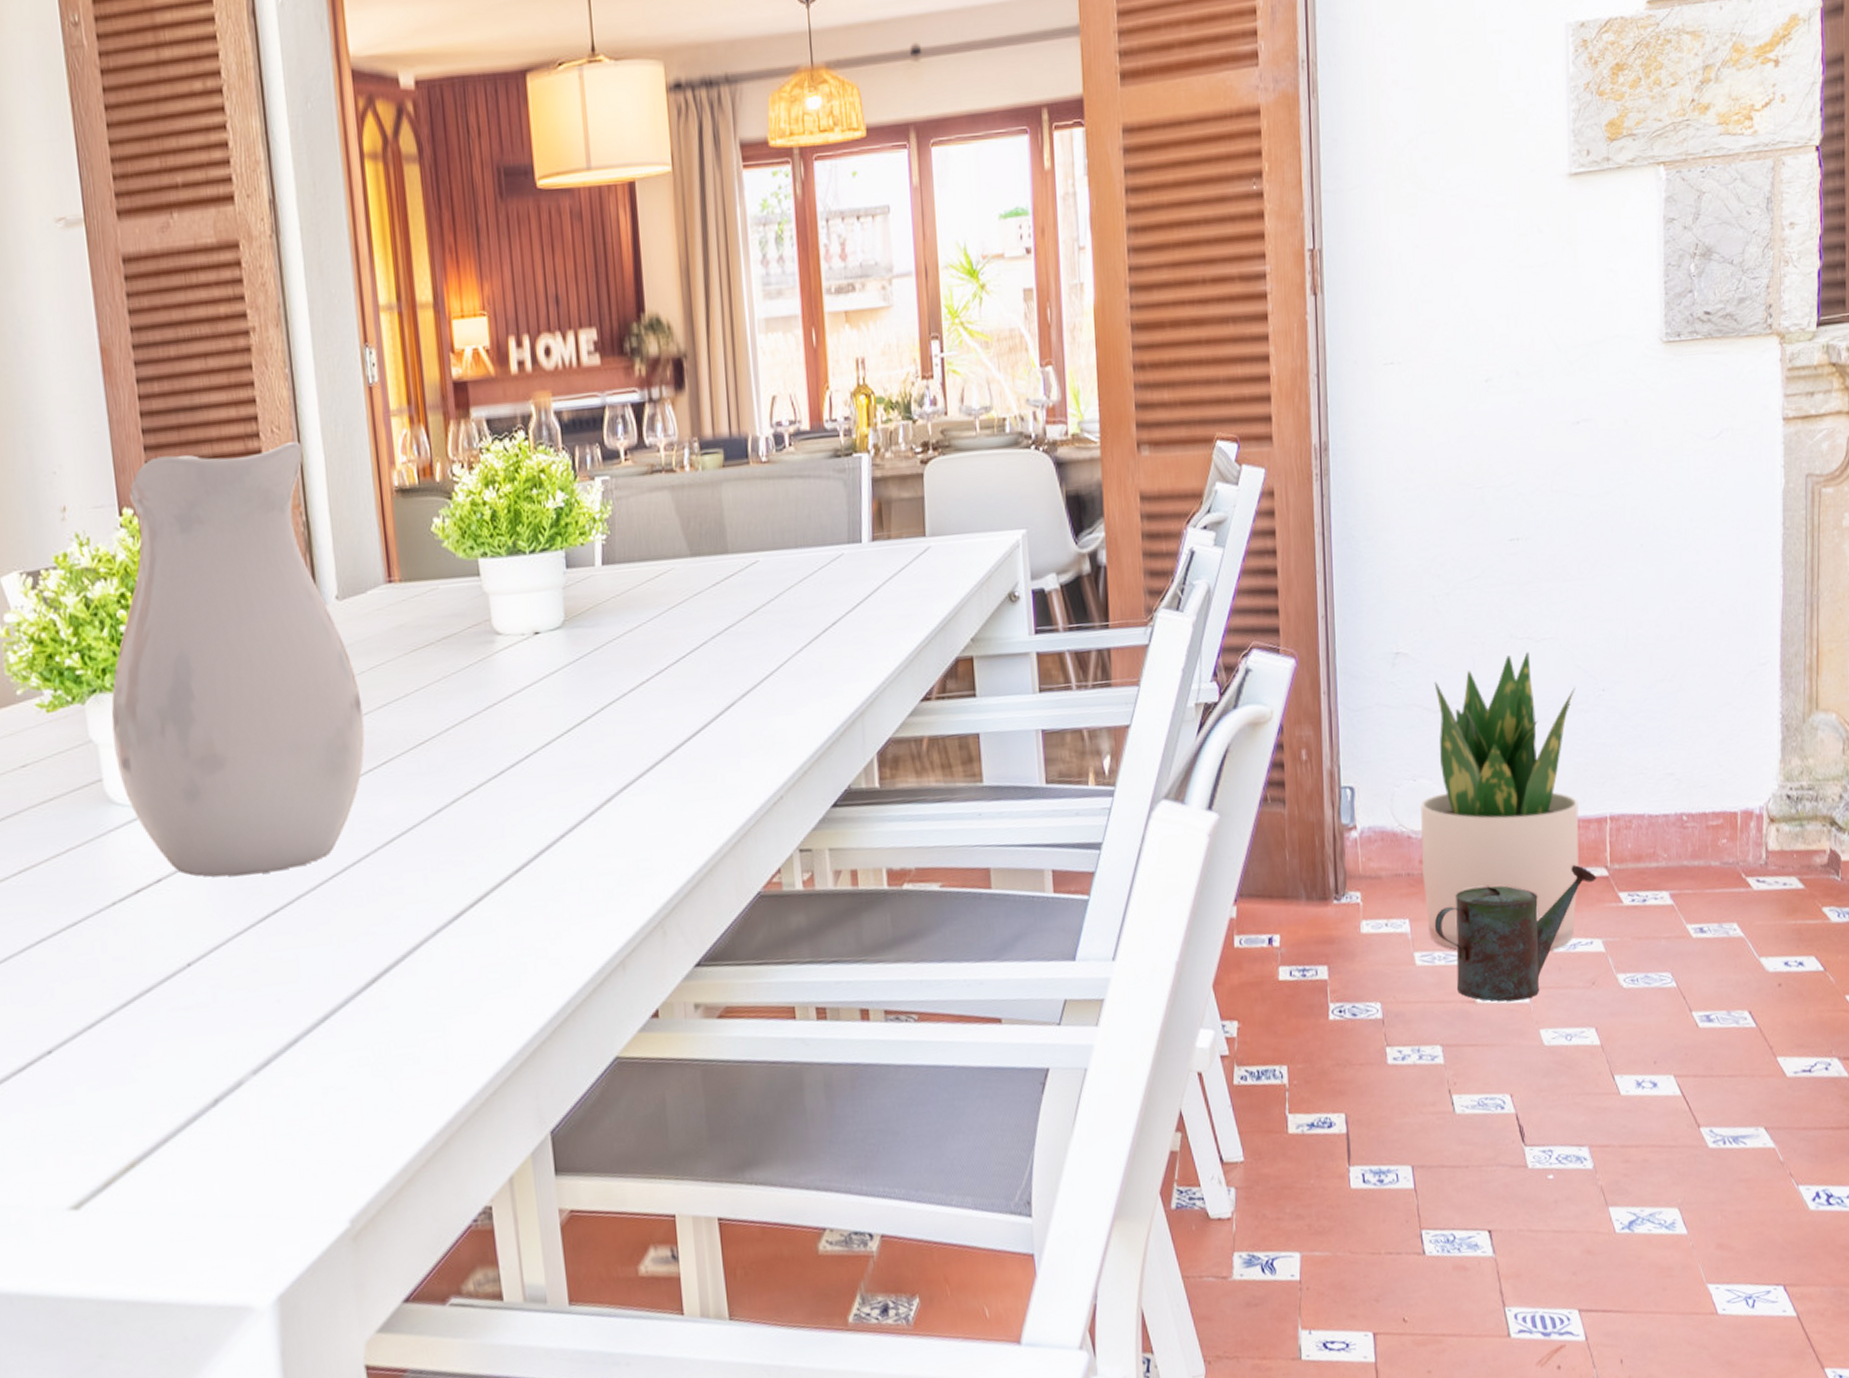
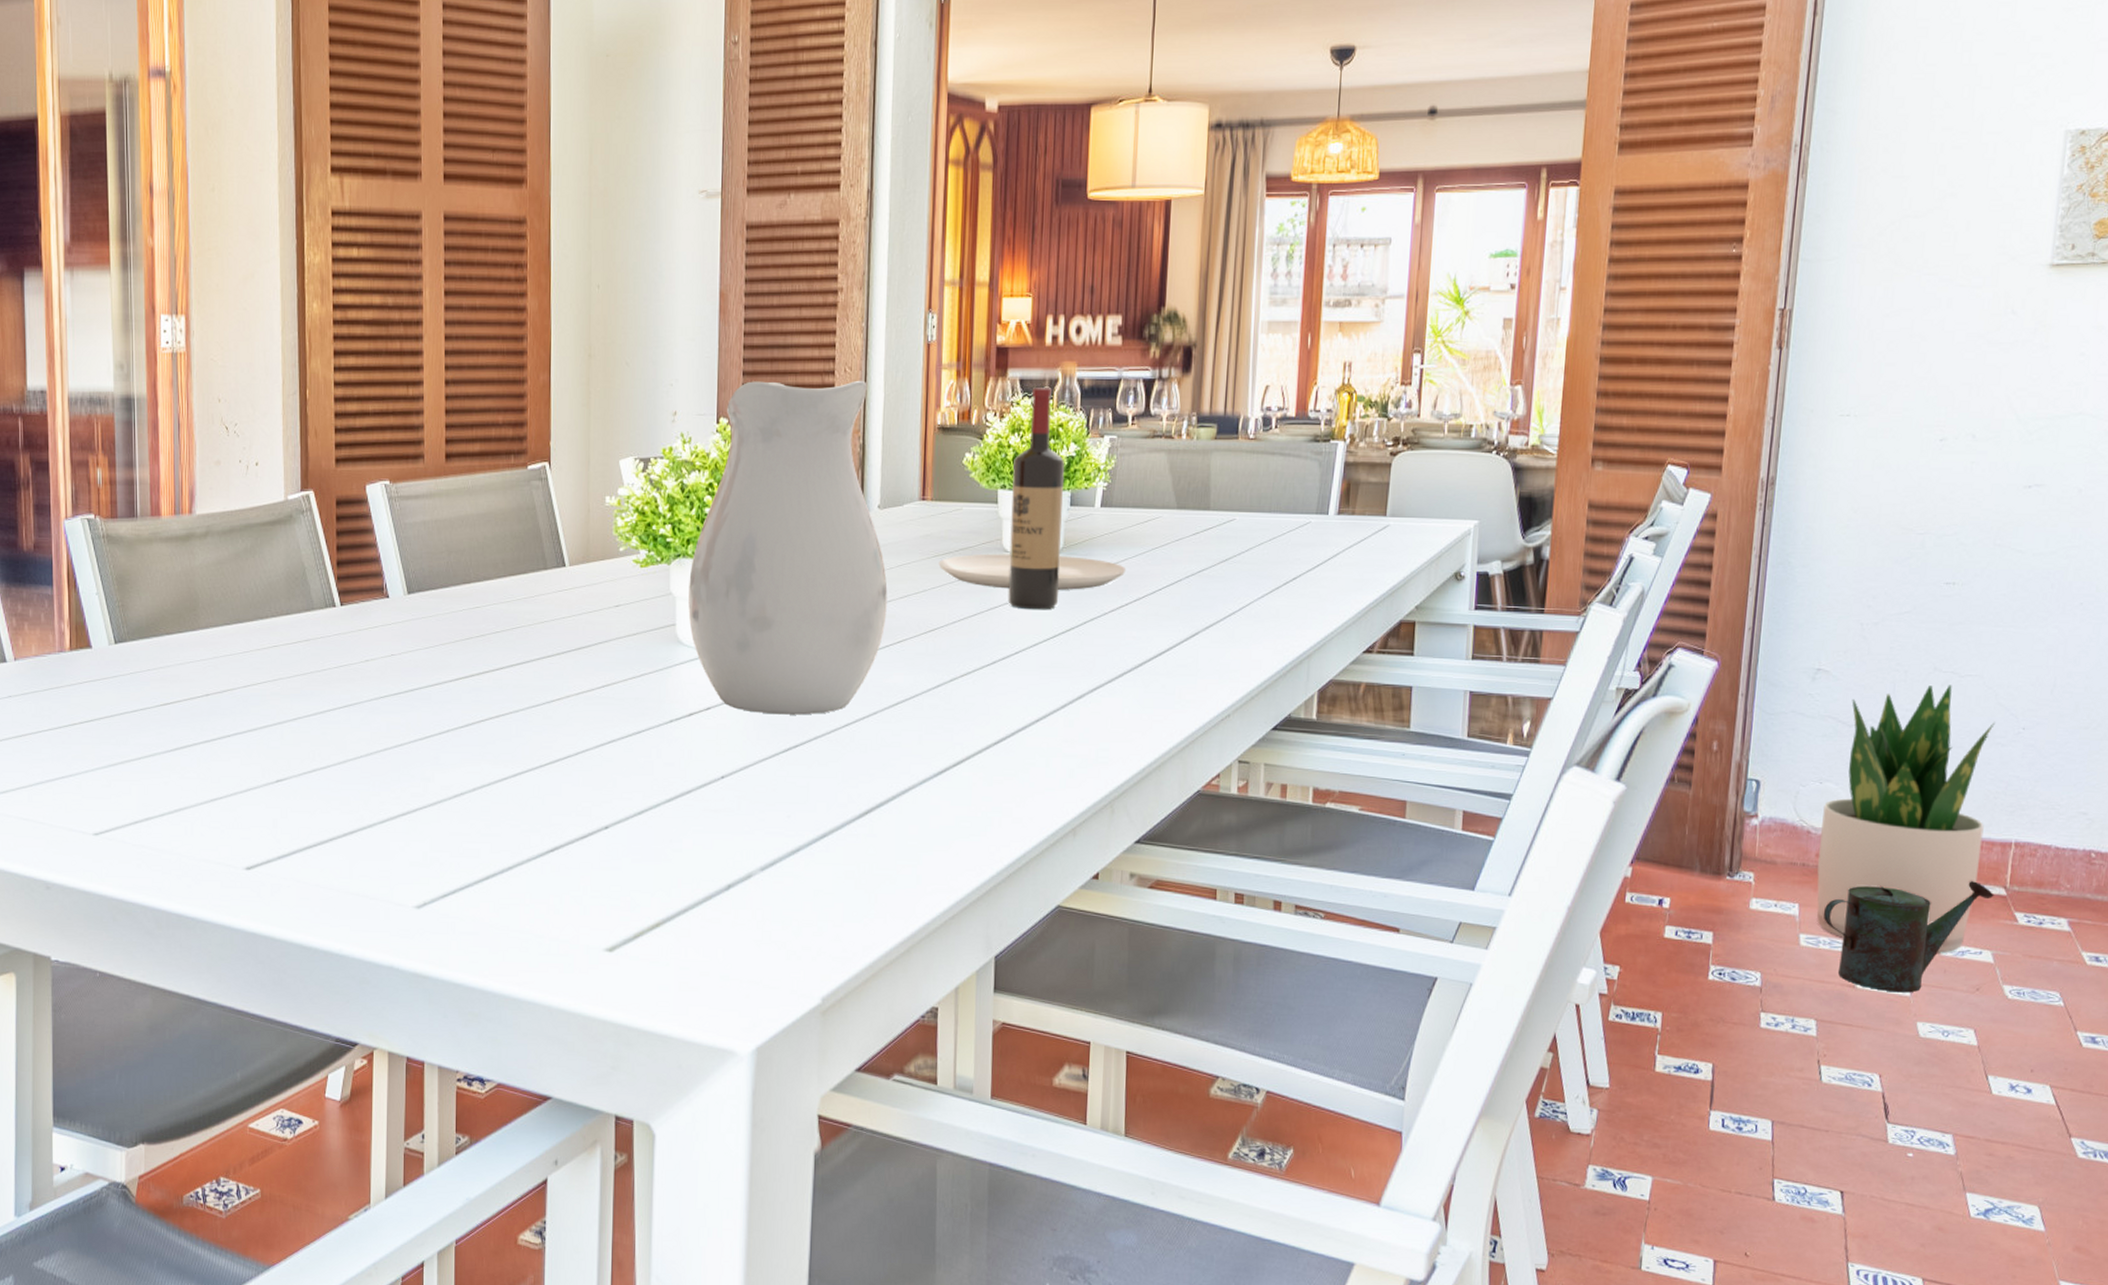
plate: none [418,629,642,681] -> present [938,553,1127,590]
wine bottle: none [492,426,568,701] -> present [1008,388,1064,609]

